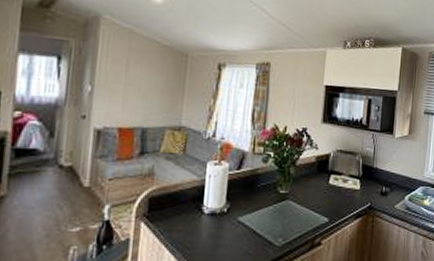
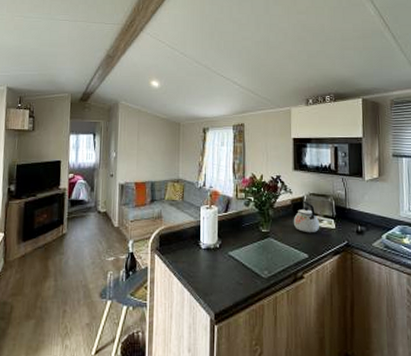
kettle: none [316,159,344,195] -> present [293,202,319,233]

